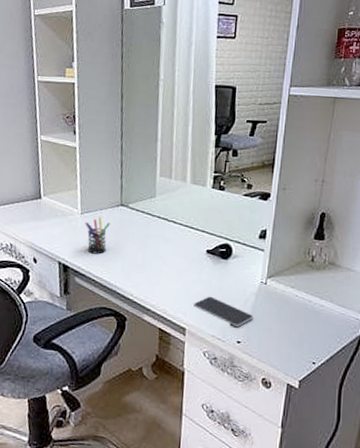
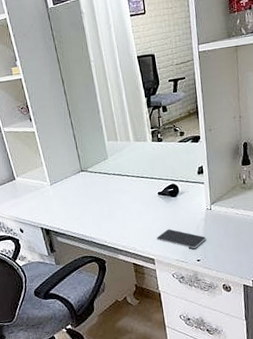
pen holder: present [85,216,110,254] -> none [55,184,77,216]

